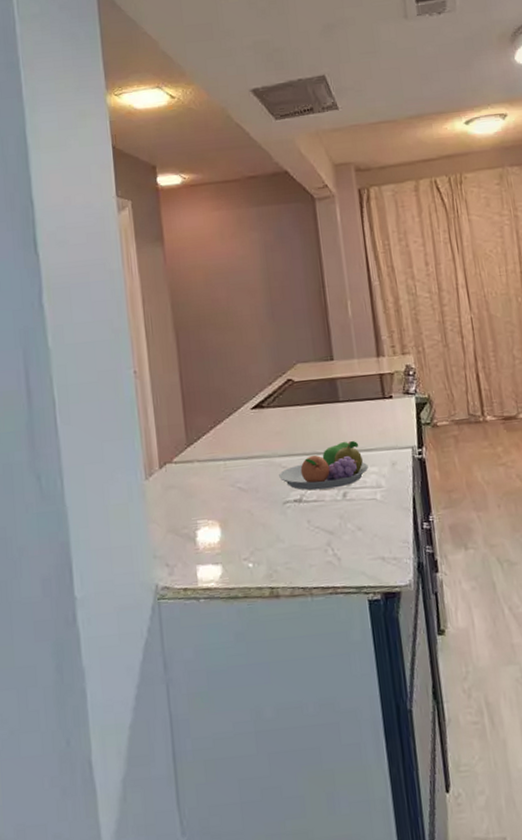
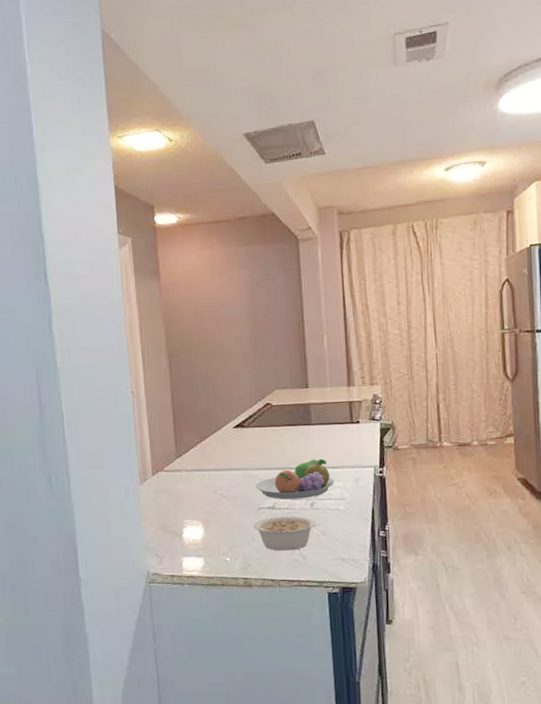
legume: none [278,509,355,552] -> present [253,516,320,551]

